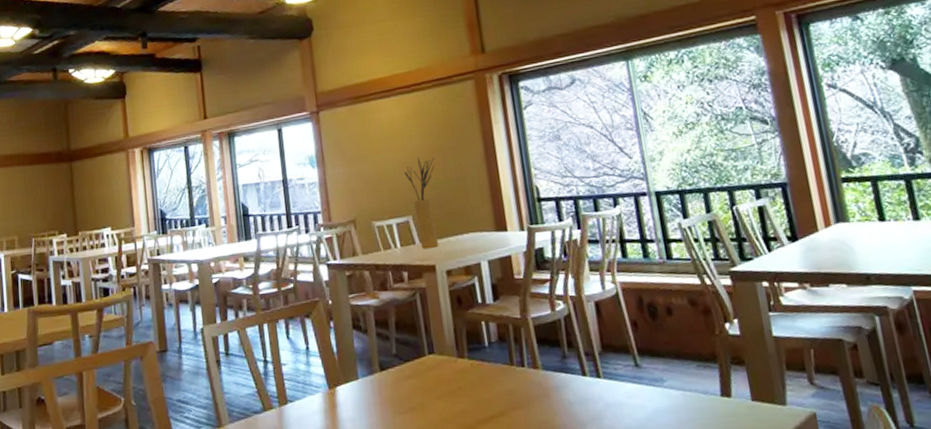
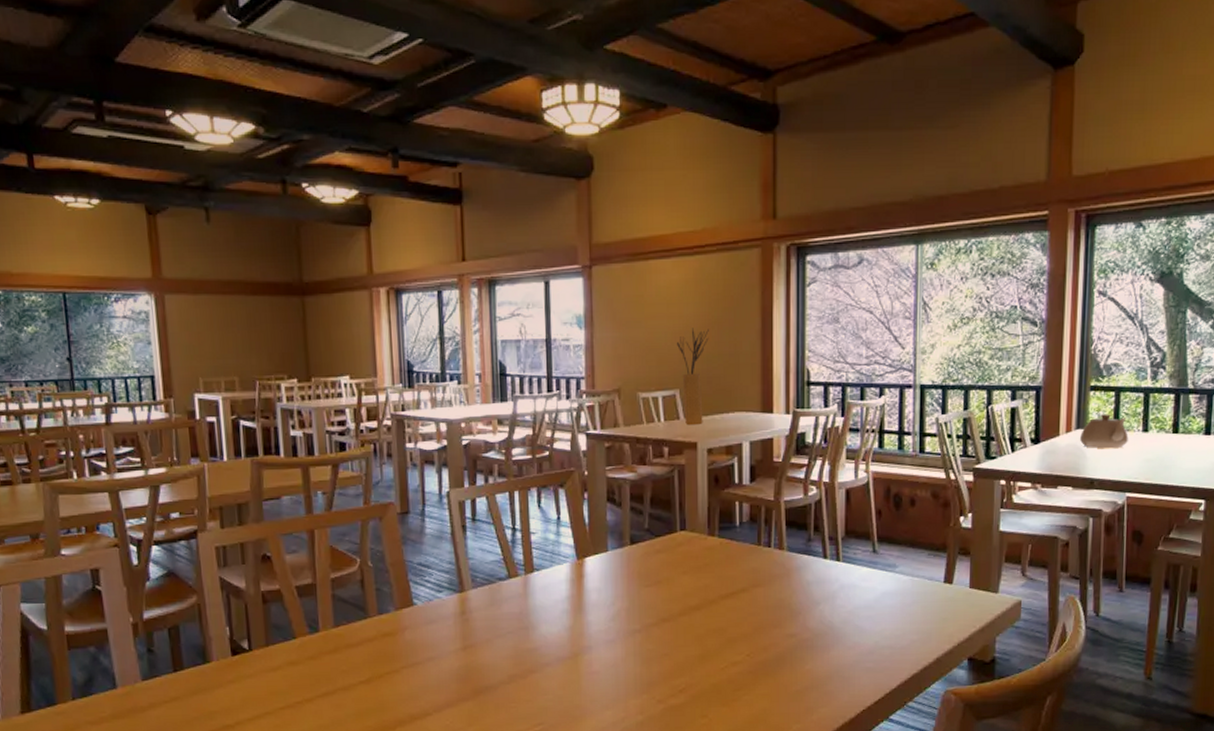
teapot: none [841,204,900,242] -> present [1079,414,1128,449]

